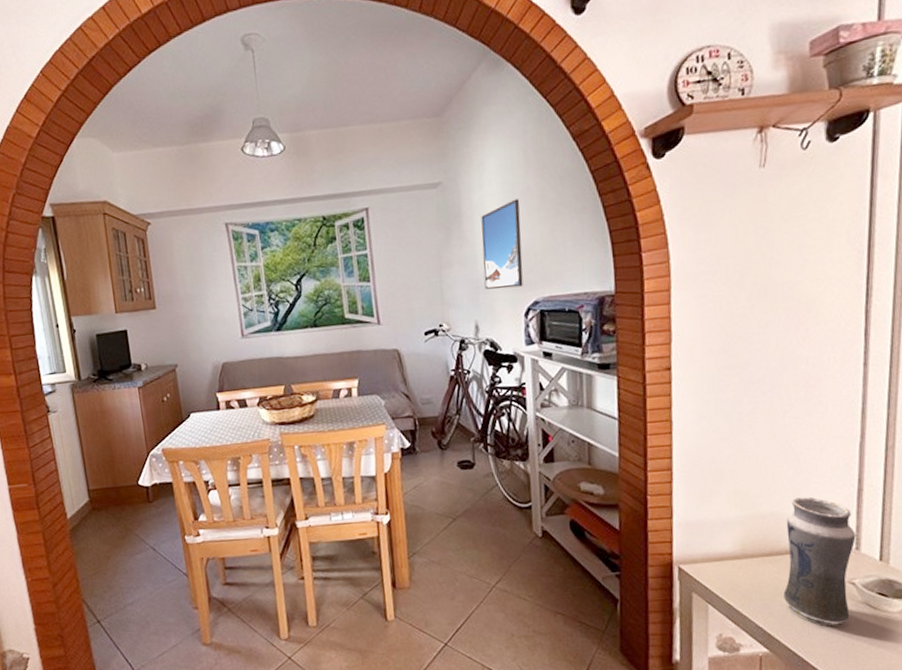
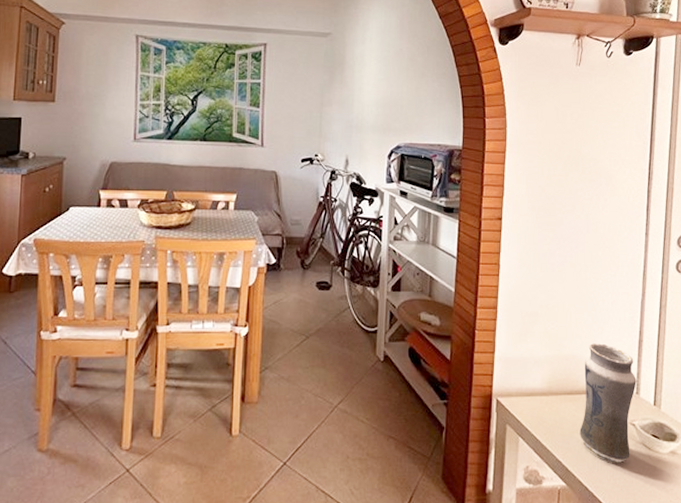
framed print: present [481,199,523,290] -> none [357,57,393,132]

